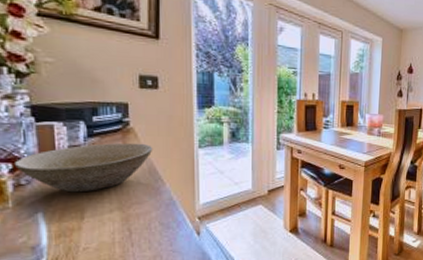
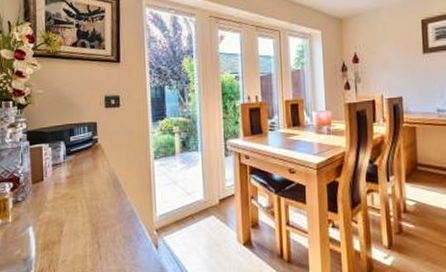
bowl: present [15,143,153,193] -> none [15,158,117,207]

